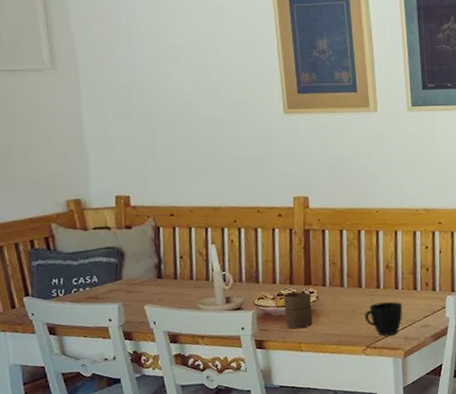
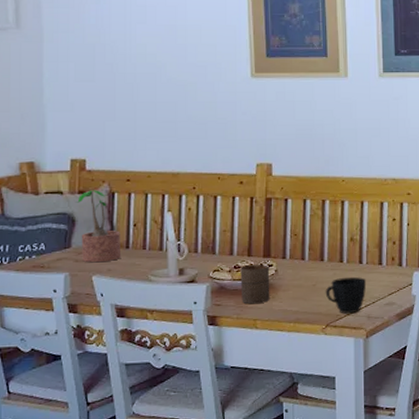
potted plant: none [123,225,171,293] -> present [76,190,122,263]

